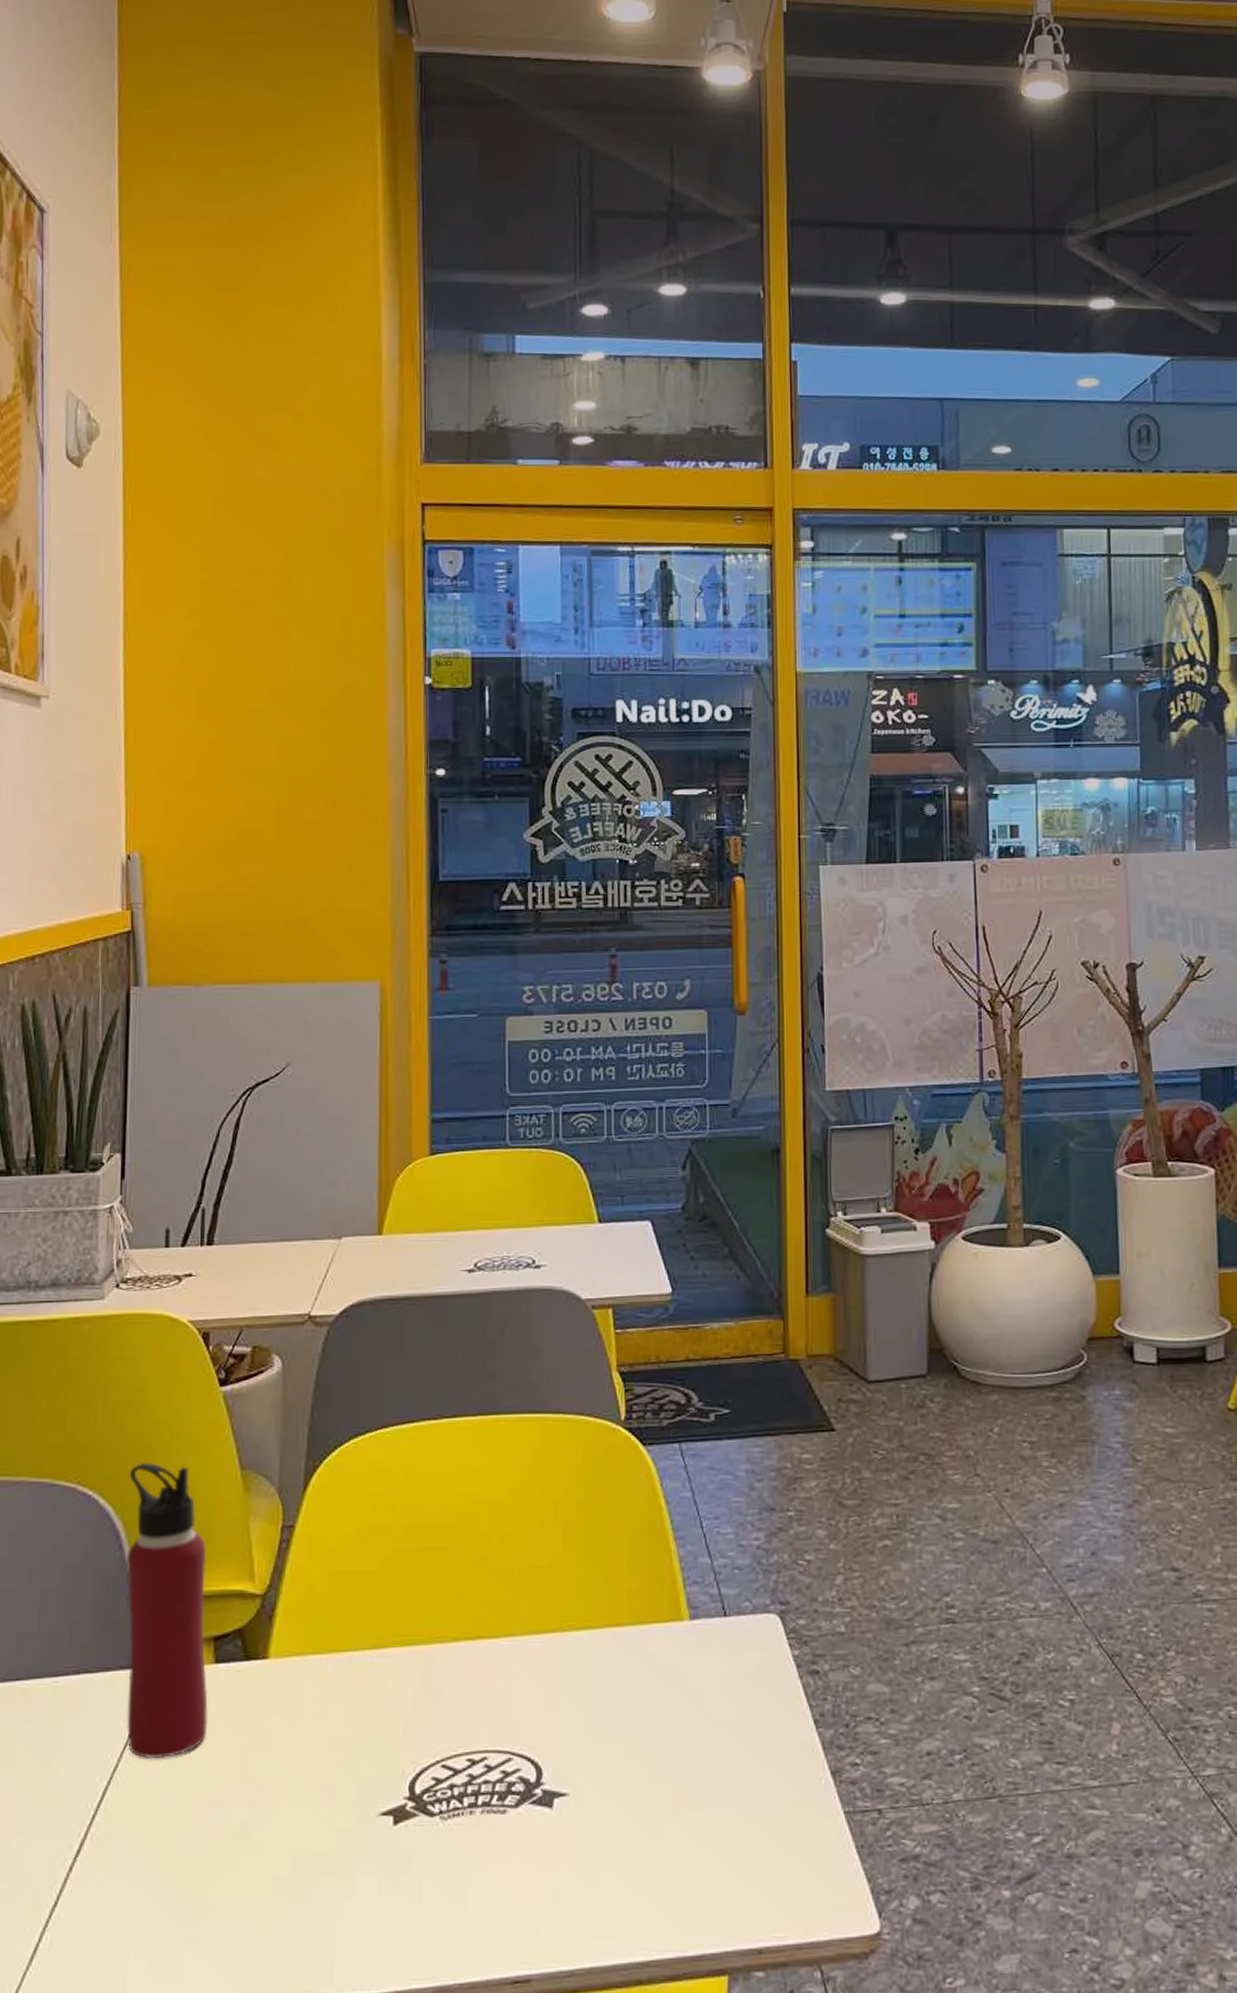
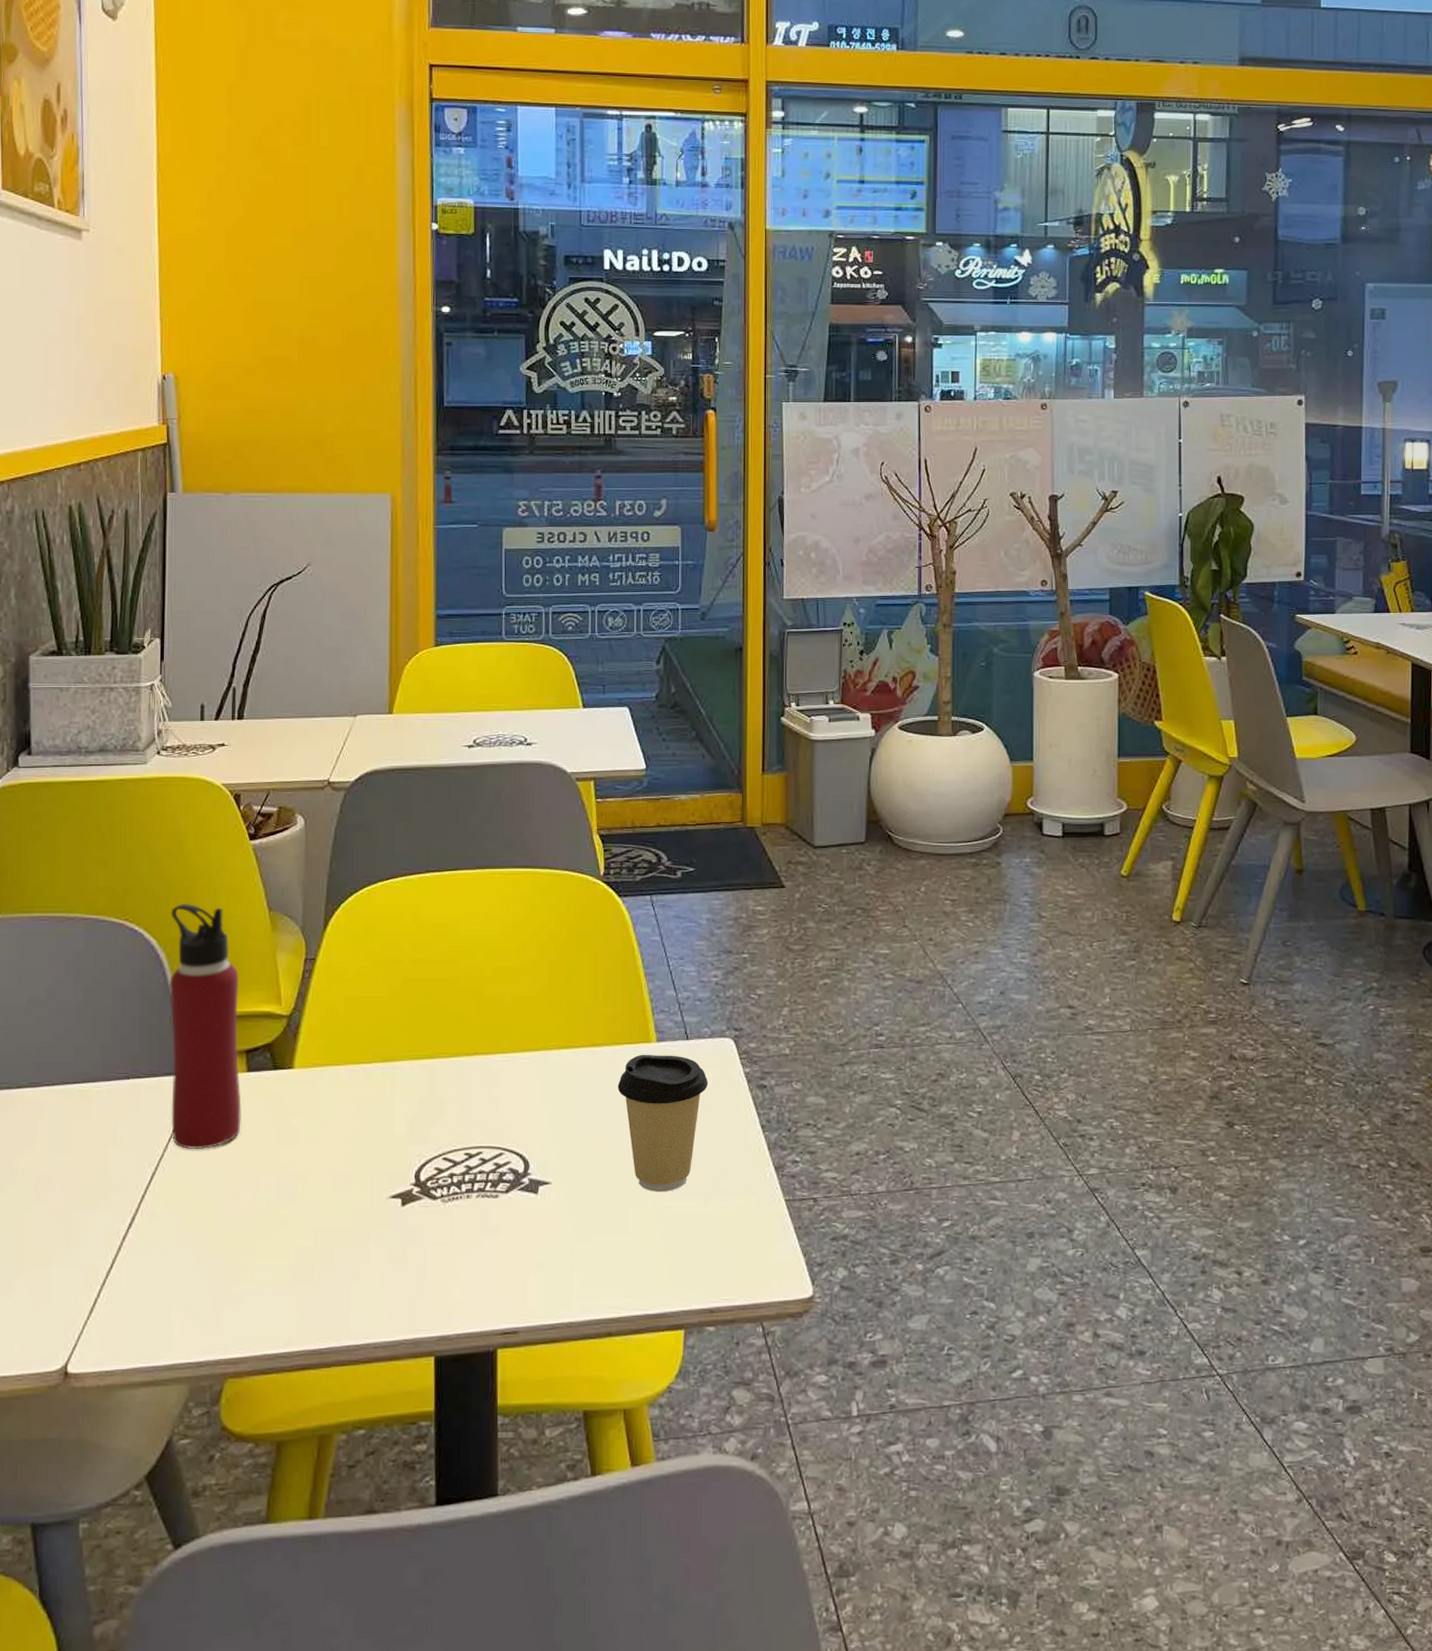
coffee cup: none [644,1635,751,1805] -> present [617,1054,709,1193]

